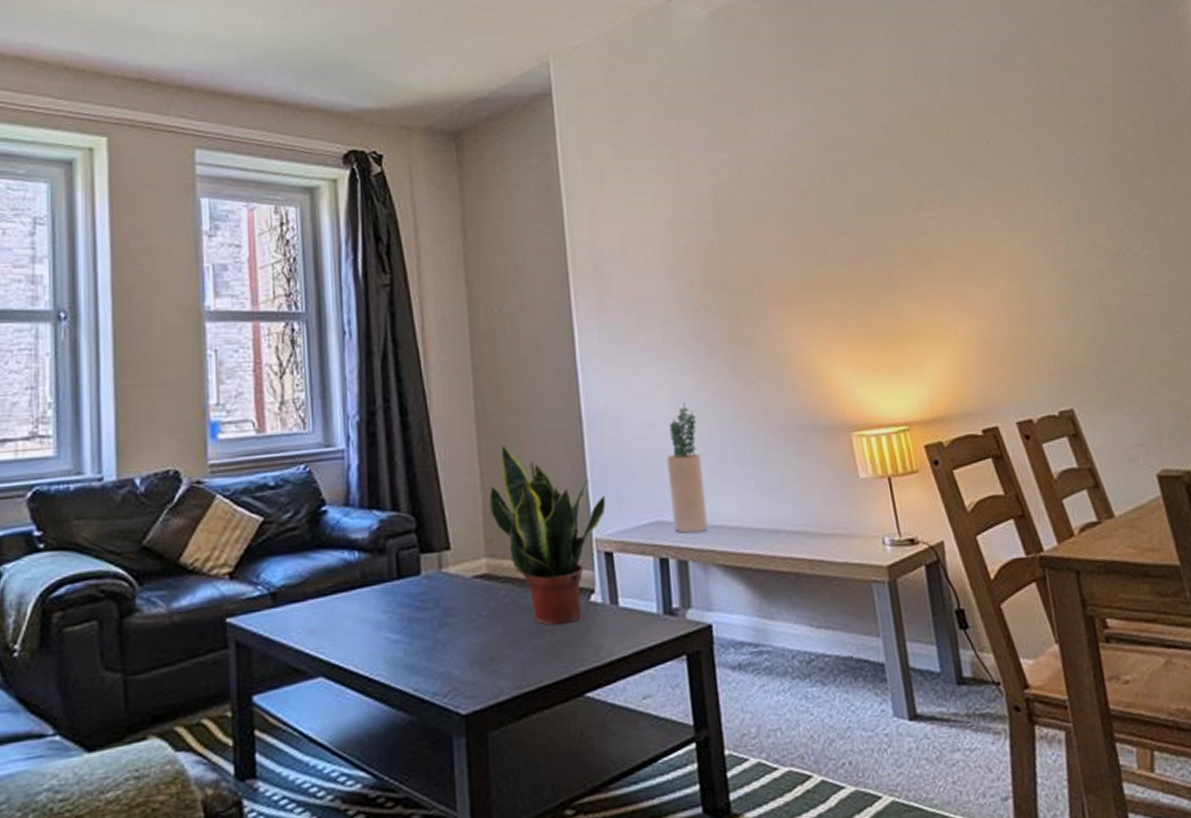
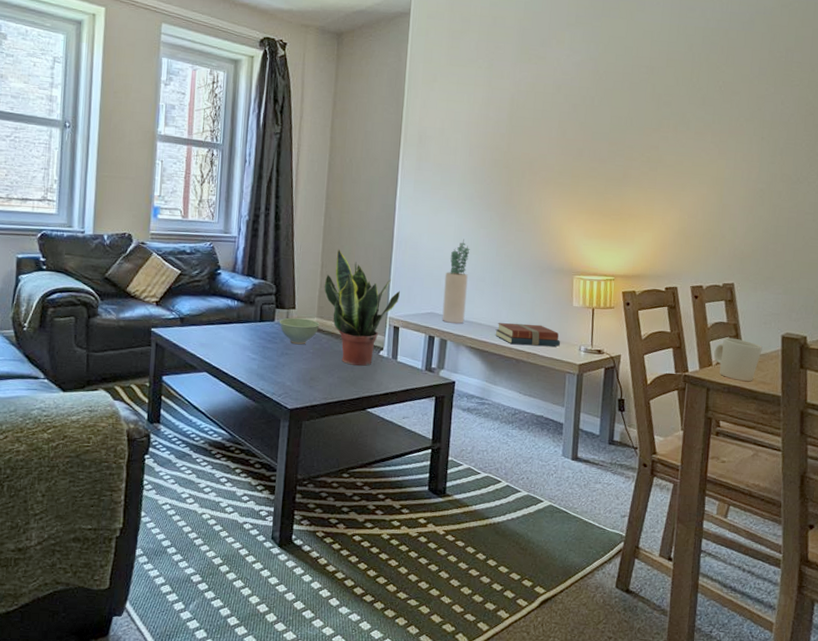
bowl: none [427,561,492,607] -> present [279,317,320,345]
books: none [756,514,854,552] -> present [495,323,560,347]
mug: none [1071,489,1137,553] -> present [714,337,763,382]

